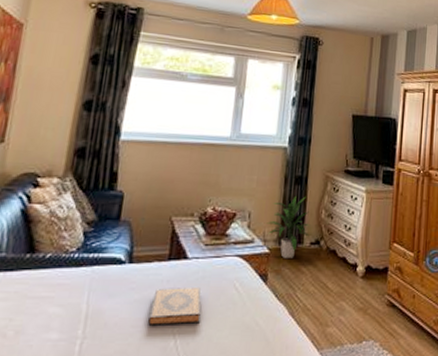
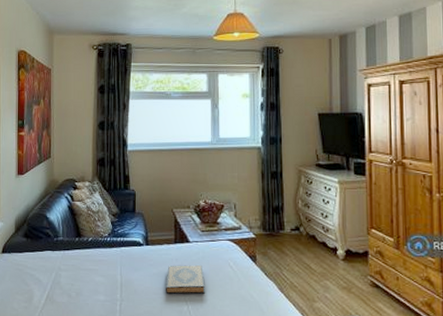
indoor plant: present [266,195,311,258] -> none [250,188,289,242]

